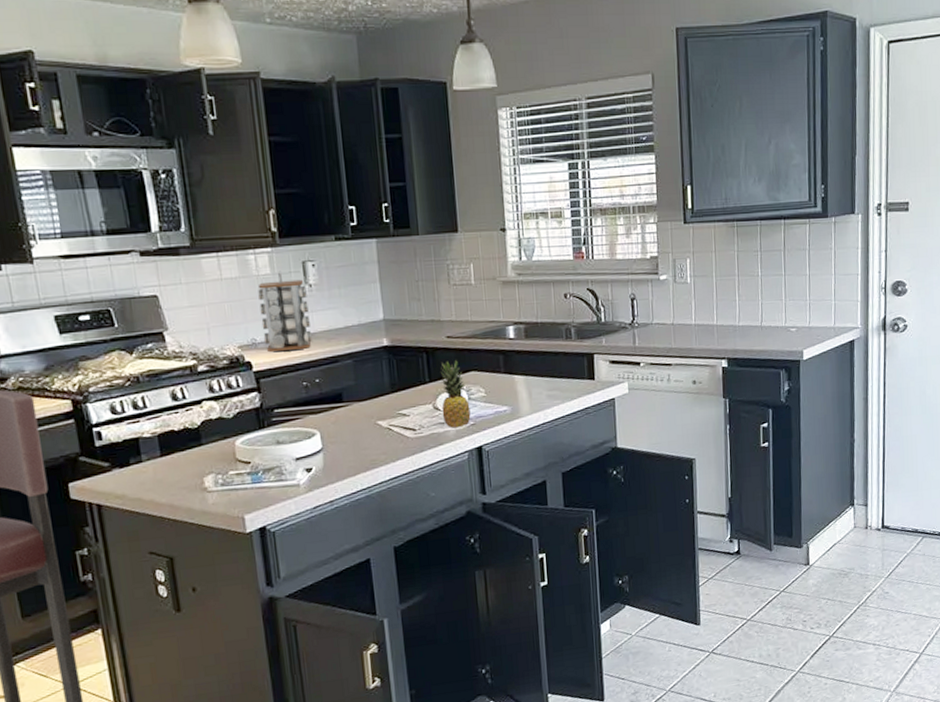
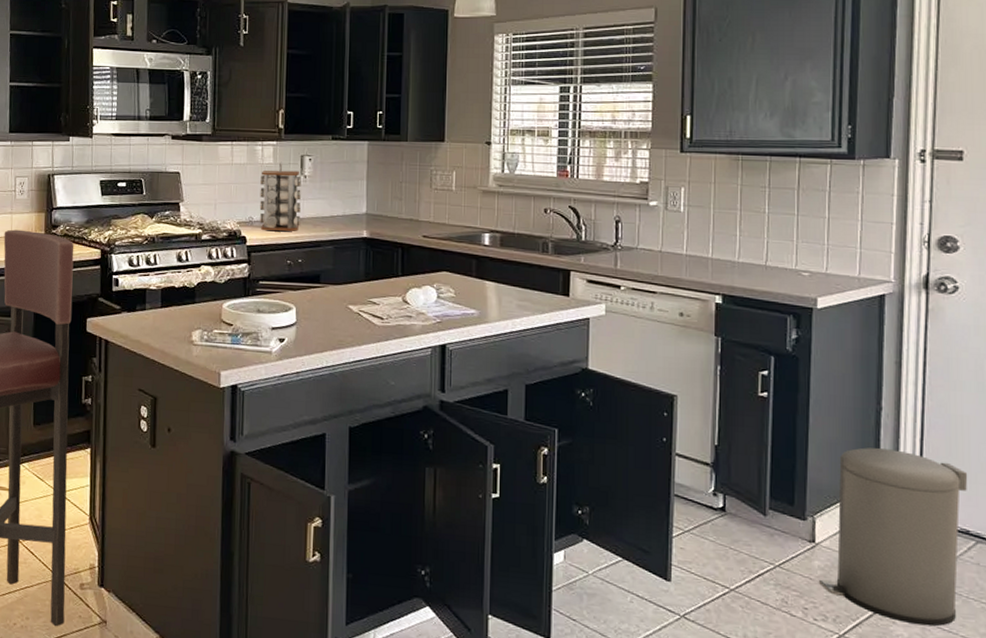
fruit: present [440,360,471,428] -> none [410,259,438,323]
pedal bin: none [813,473,916,614] -> present [818,447,968,626]

